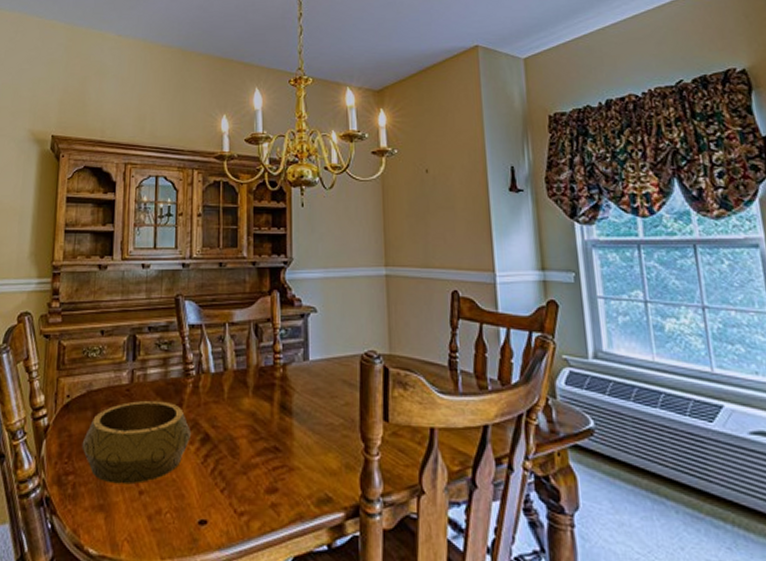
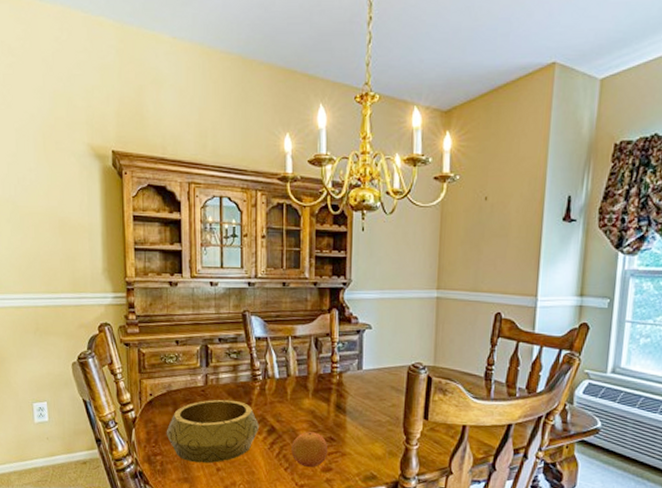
fruit: none [229,440,272,487] -> present [291,432,327,467]

